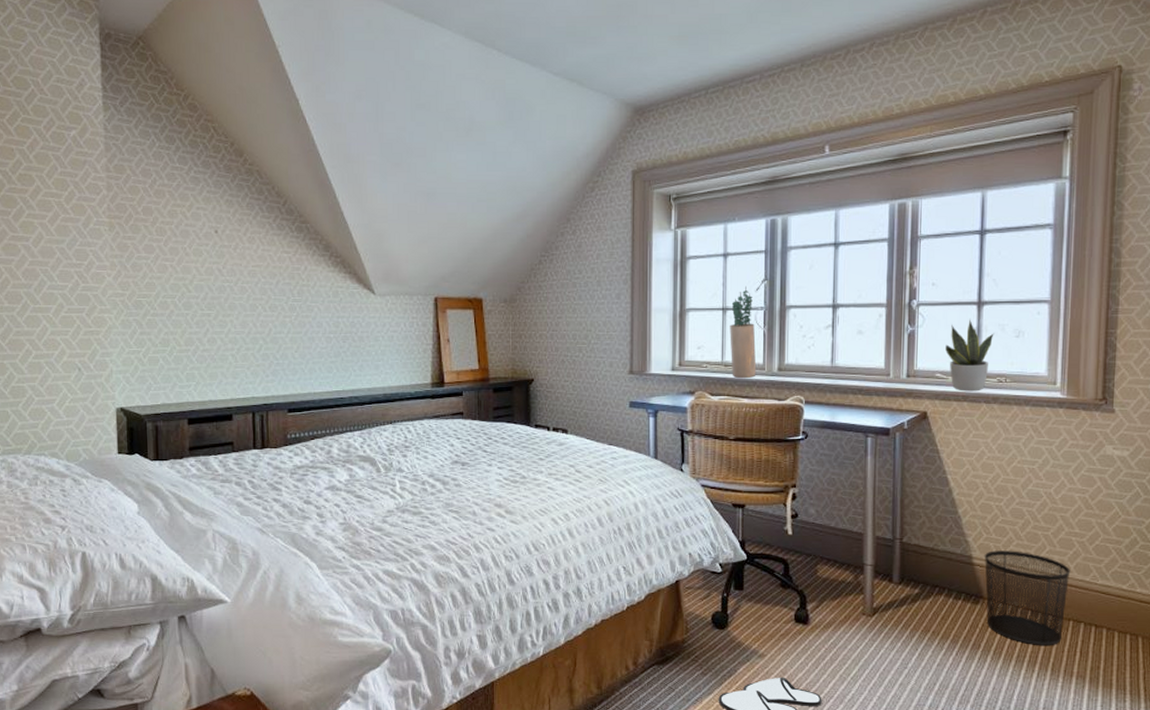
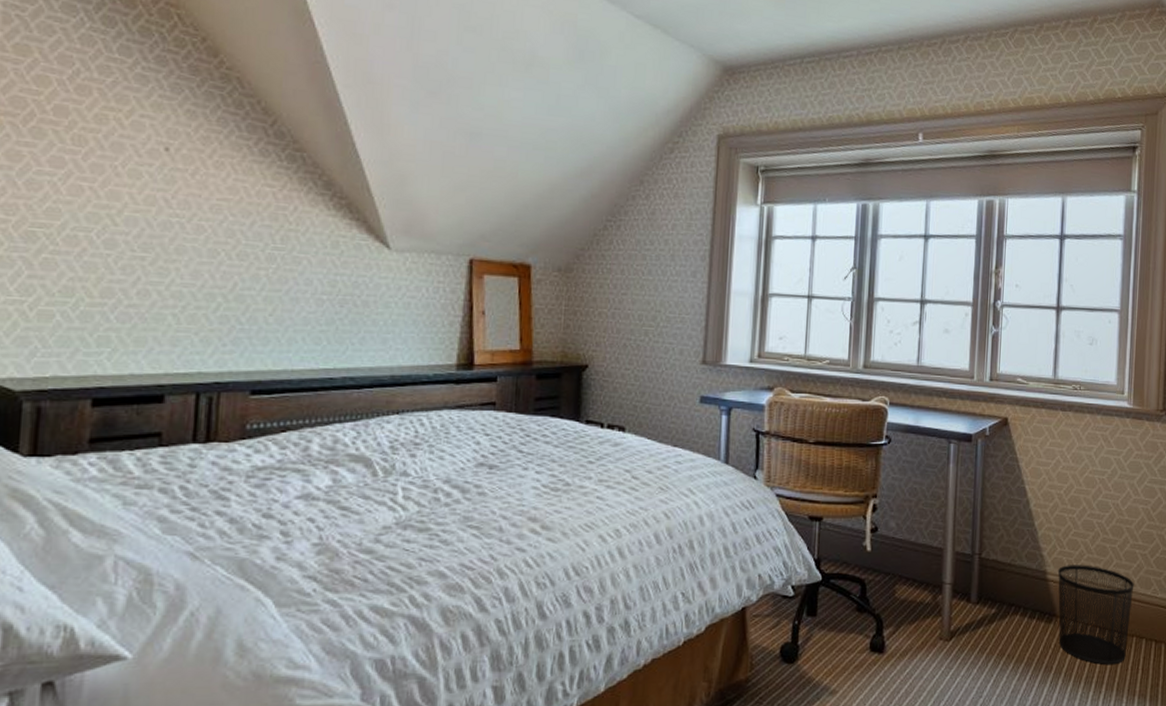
vase: present [730,286,757,379] -> none [814,273,842,376]
potted plant: present [945,319,994,392] -> none [1026,324,1071,398]

